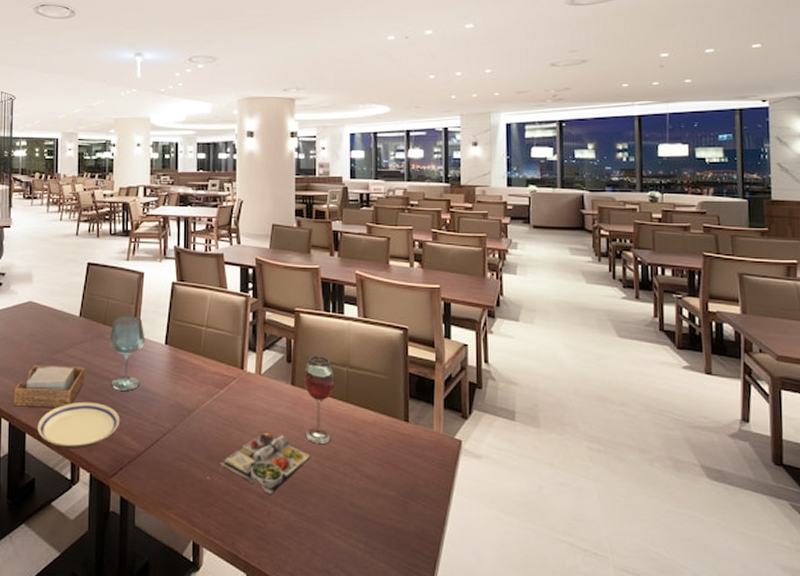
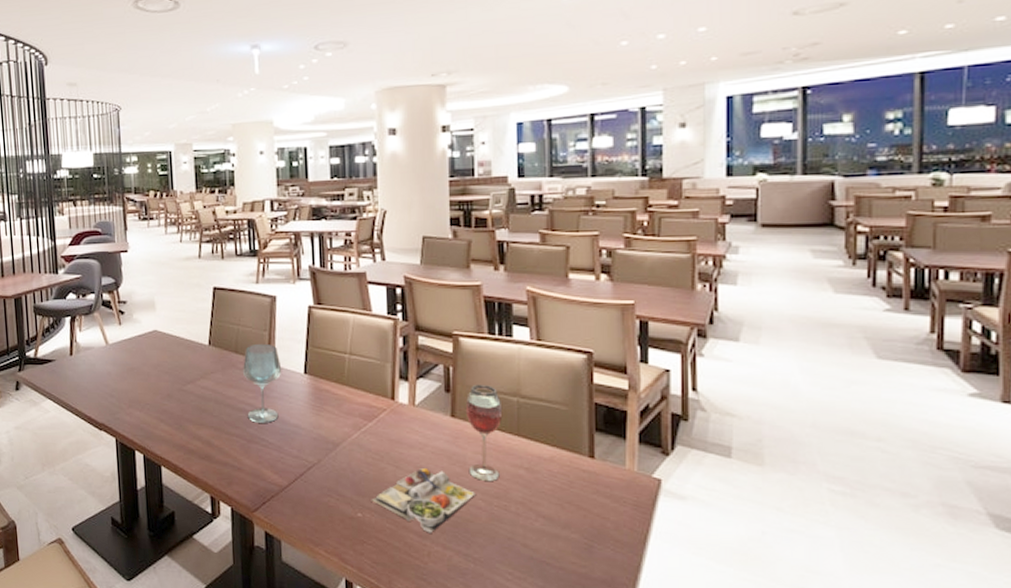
napkin holder: present [13,364,86,409] -> none [145,396,219,441]
plate: present [37,401,120,448] -> none [172,434,260,482]

